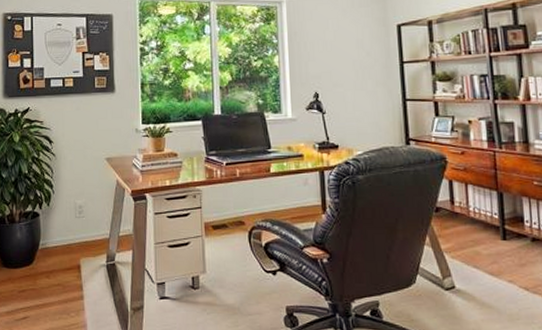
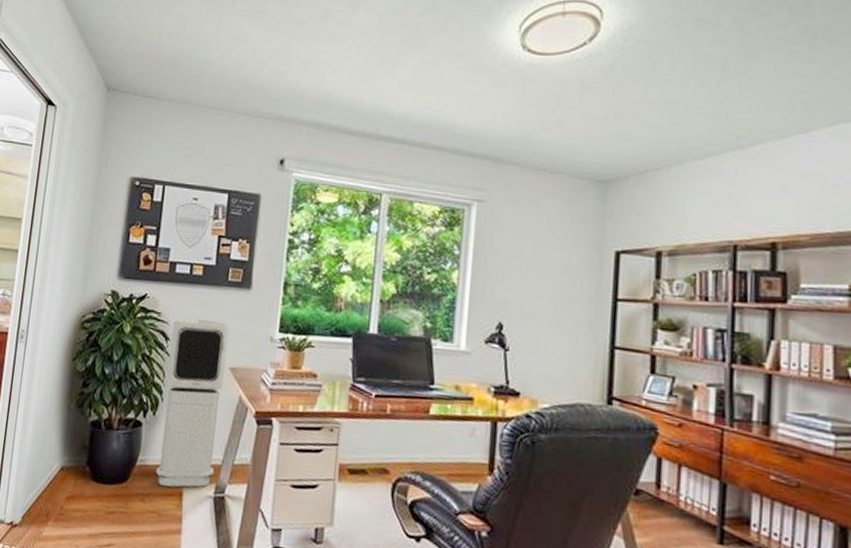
air purifier: none [54,121,104,263] -> present [156,318,230,488]

